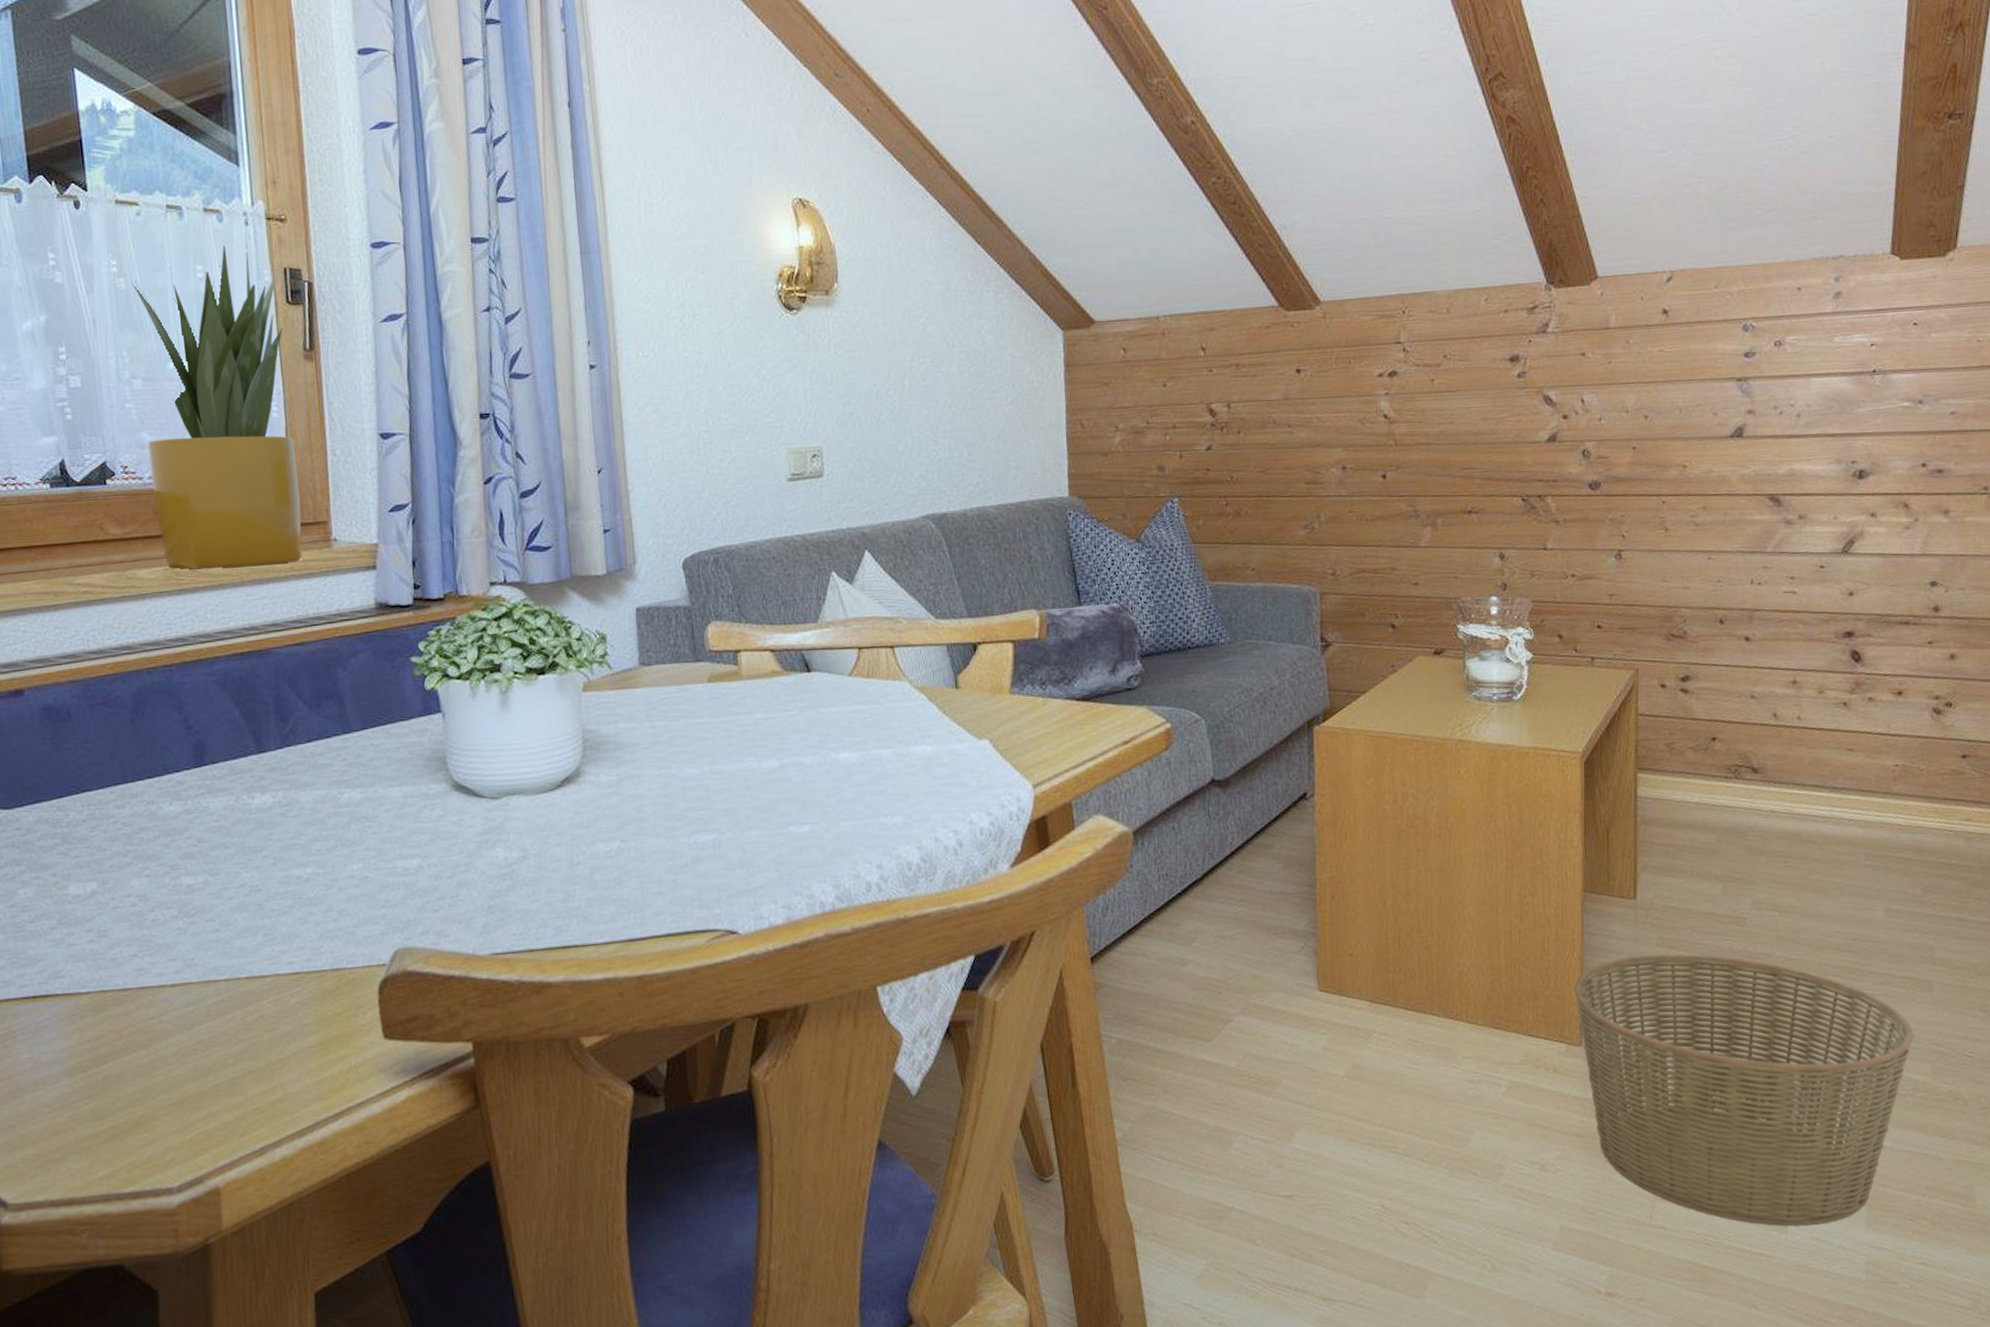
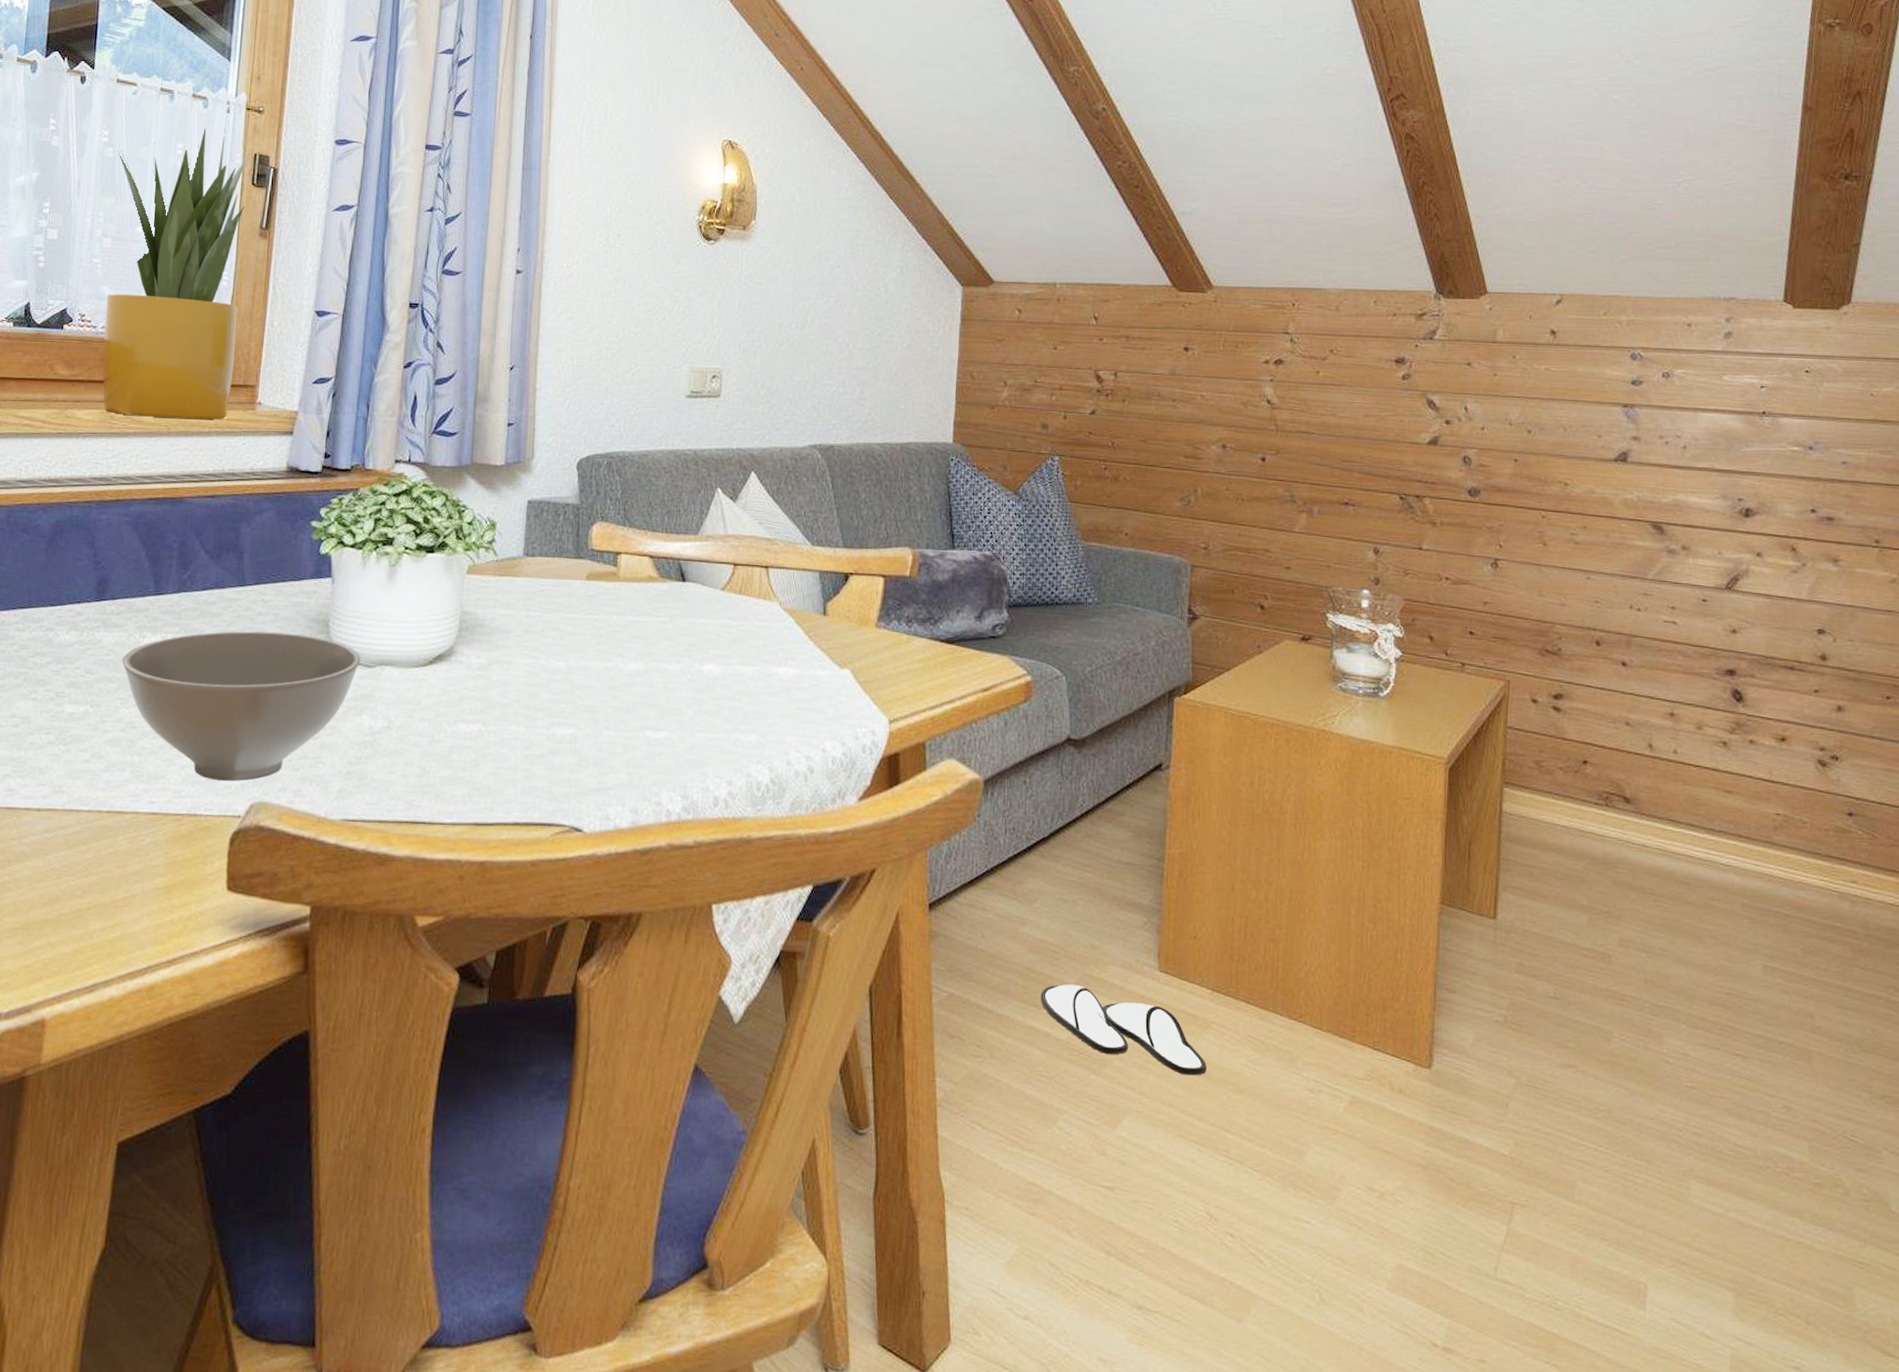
bowl: none [234,774,486,933] -> present [122,631,361,782]
slippers: none [1207,1014,1372,1084] -> present [1040,984,1207,1076]
basket: present [1574,954,1914,1226] -> none [1426,979,1790,1305]

